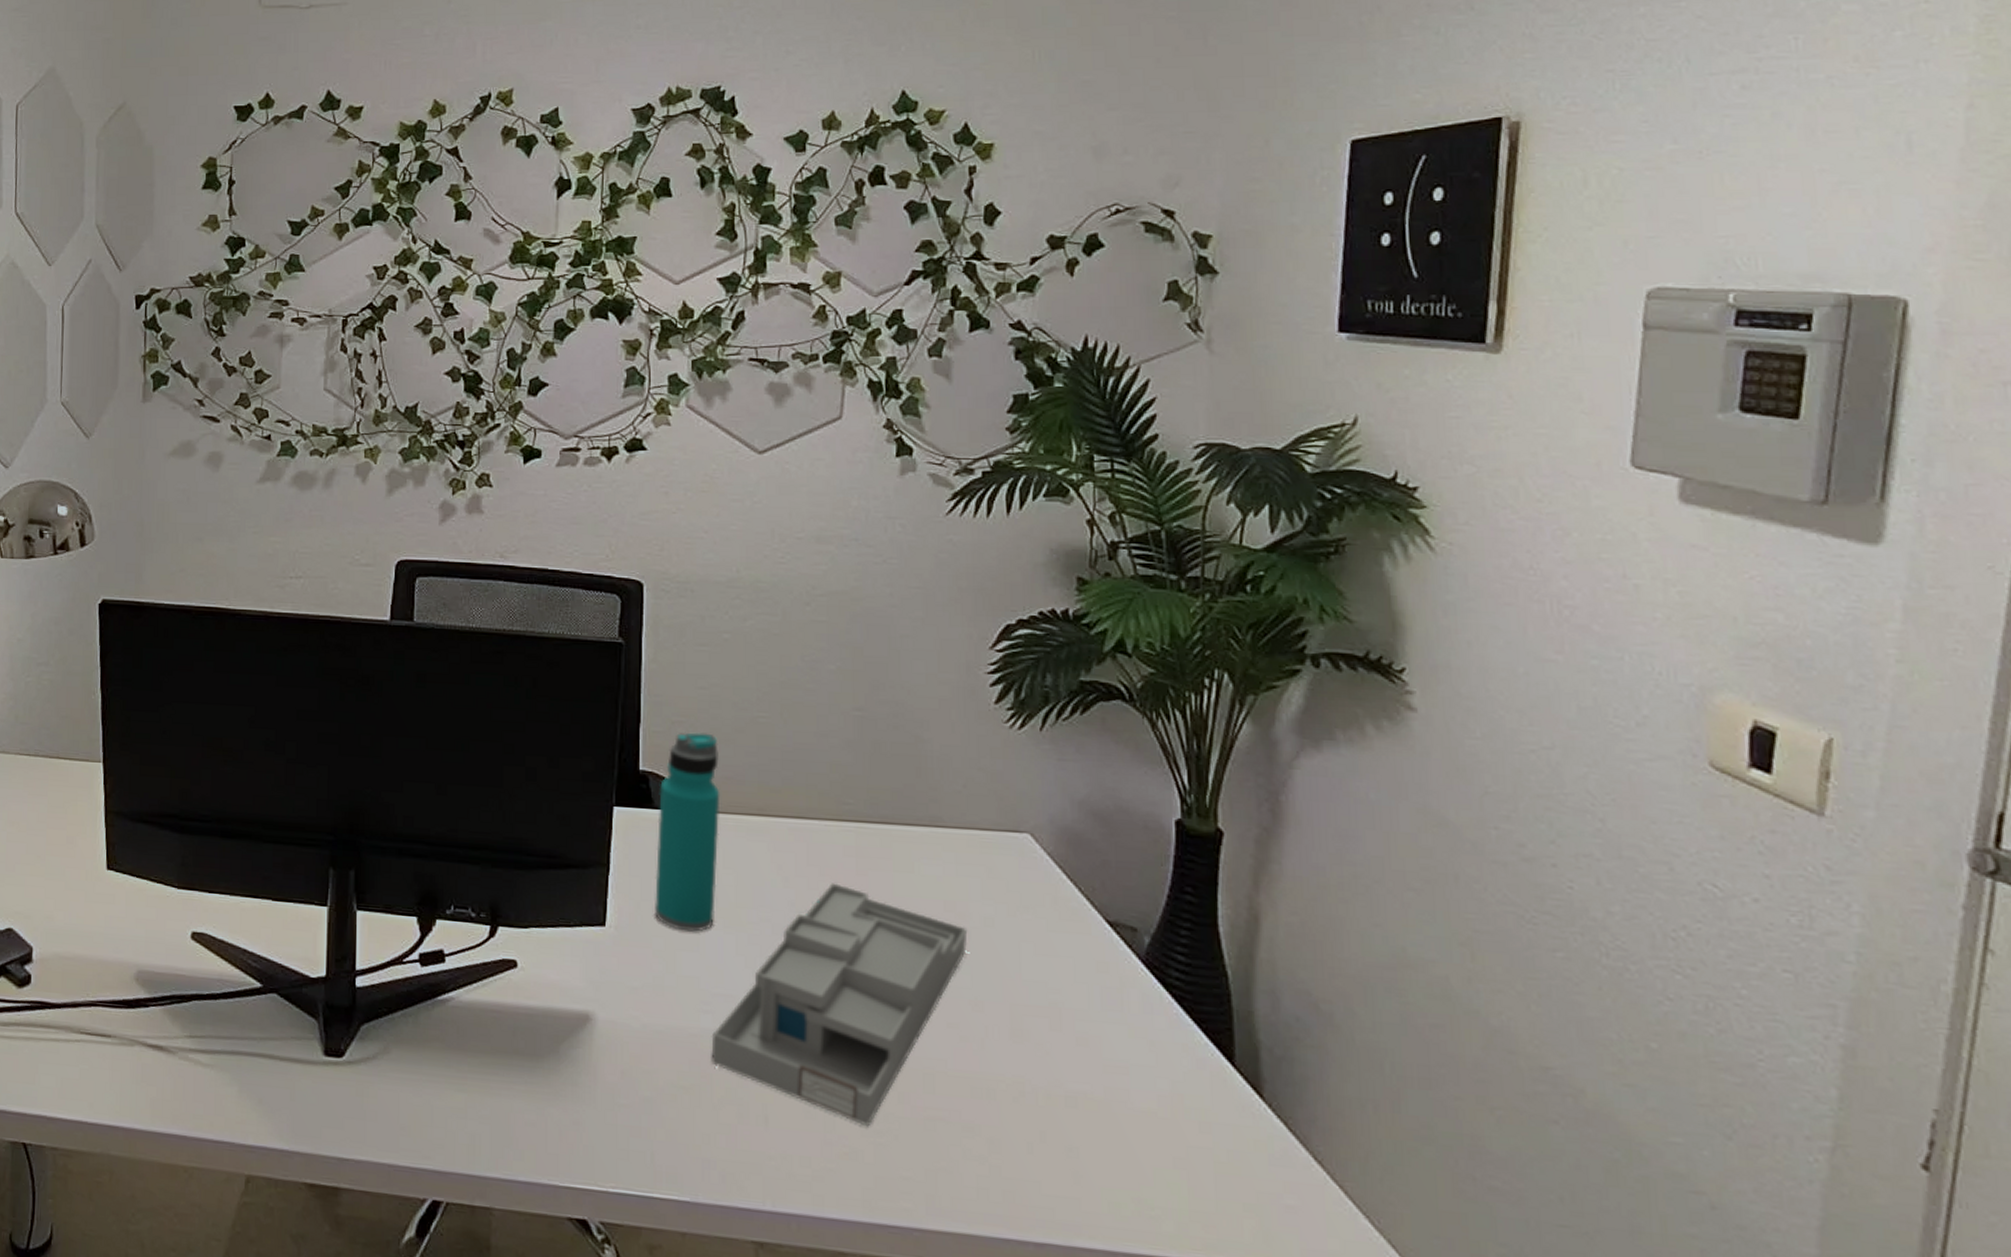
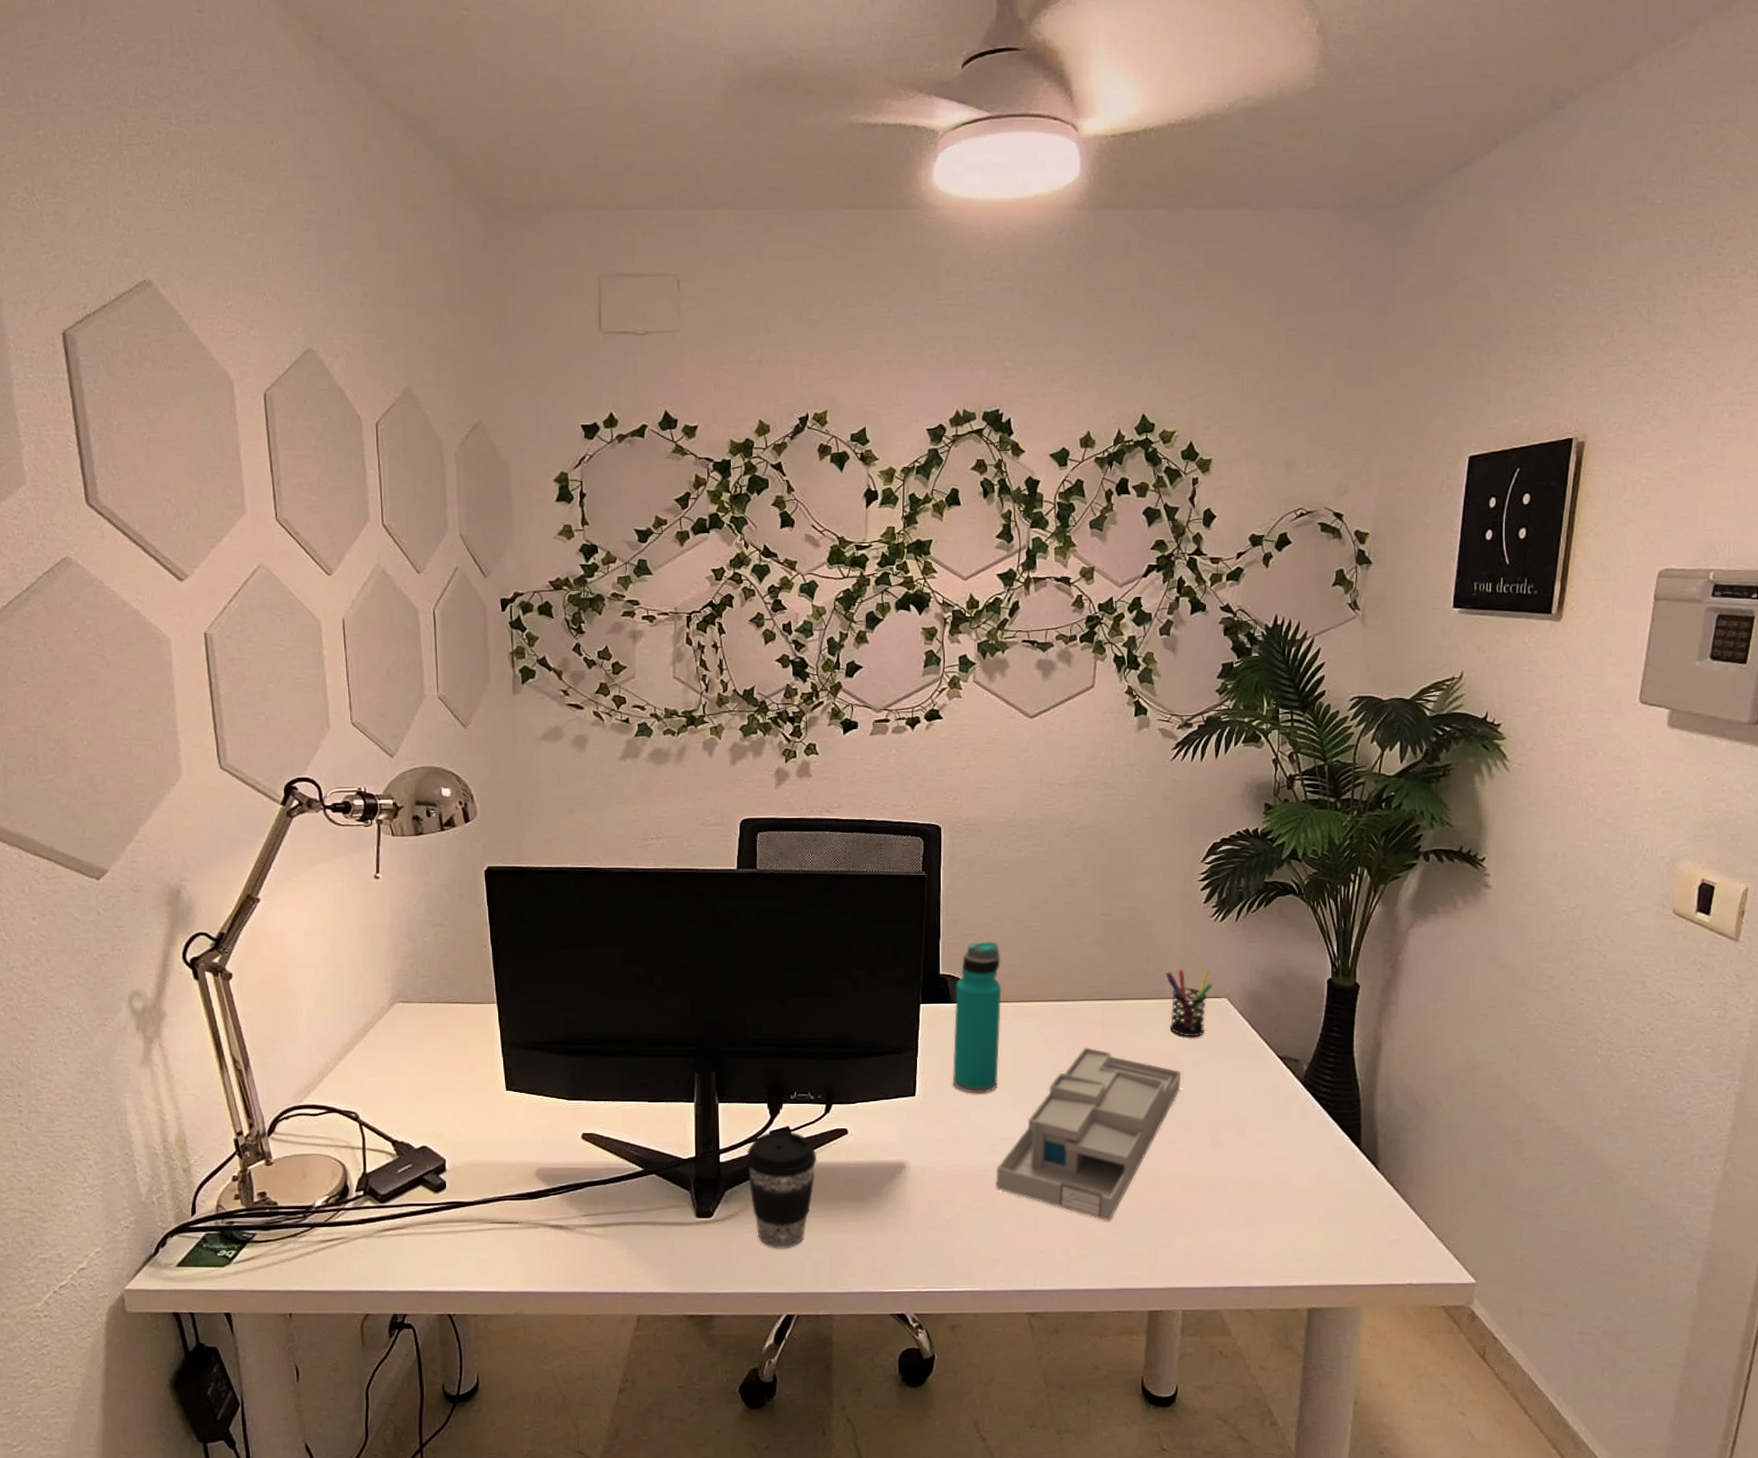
coffee cup: none [387,954,478,1111] -> present [745,1131,818,1249]
pen holder: none [942,790,1011,884] -> present [1165,969,1213,1037]

